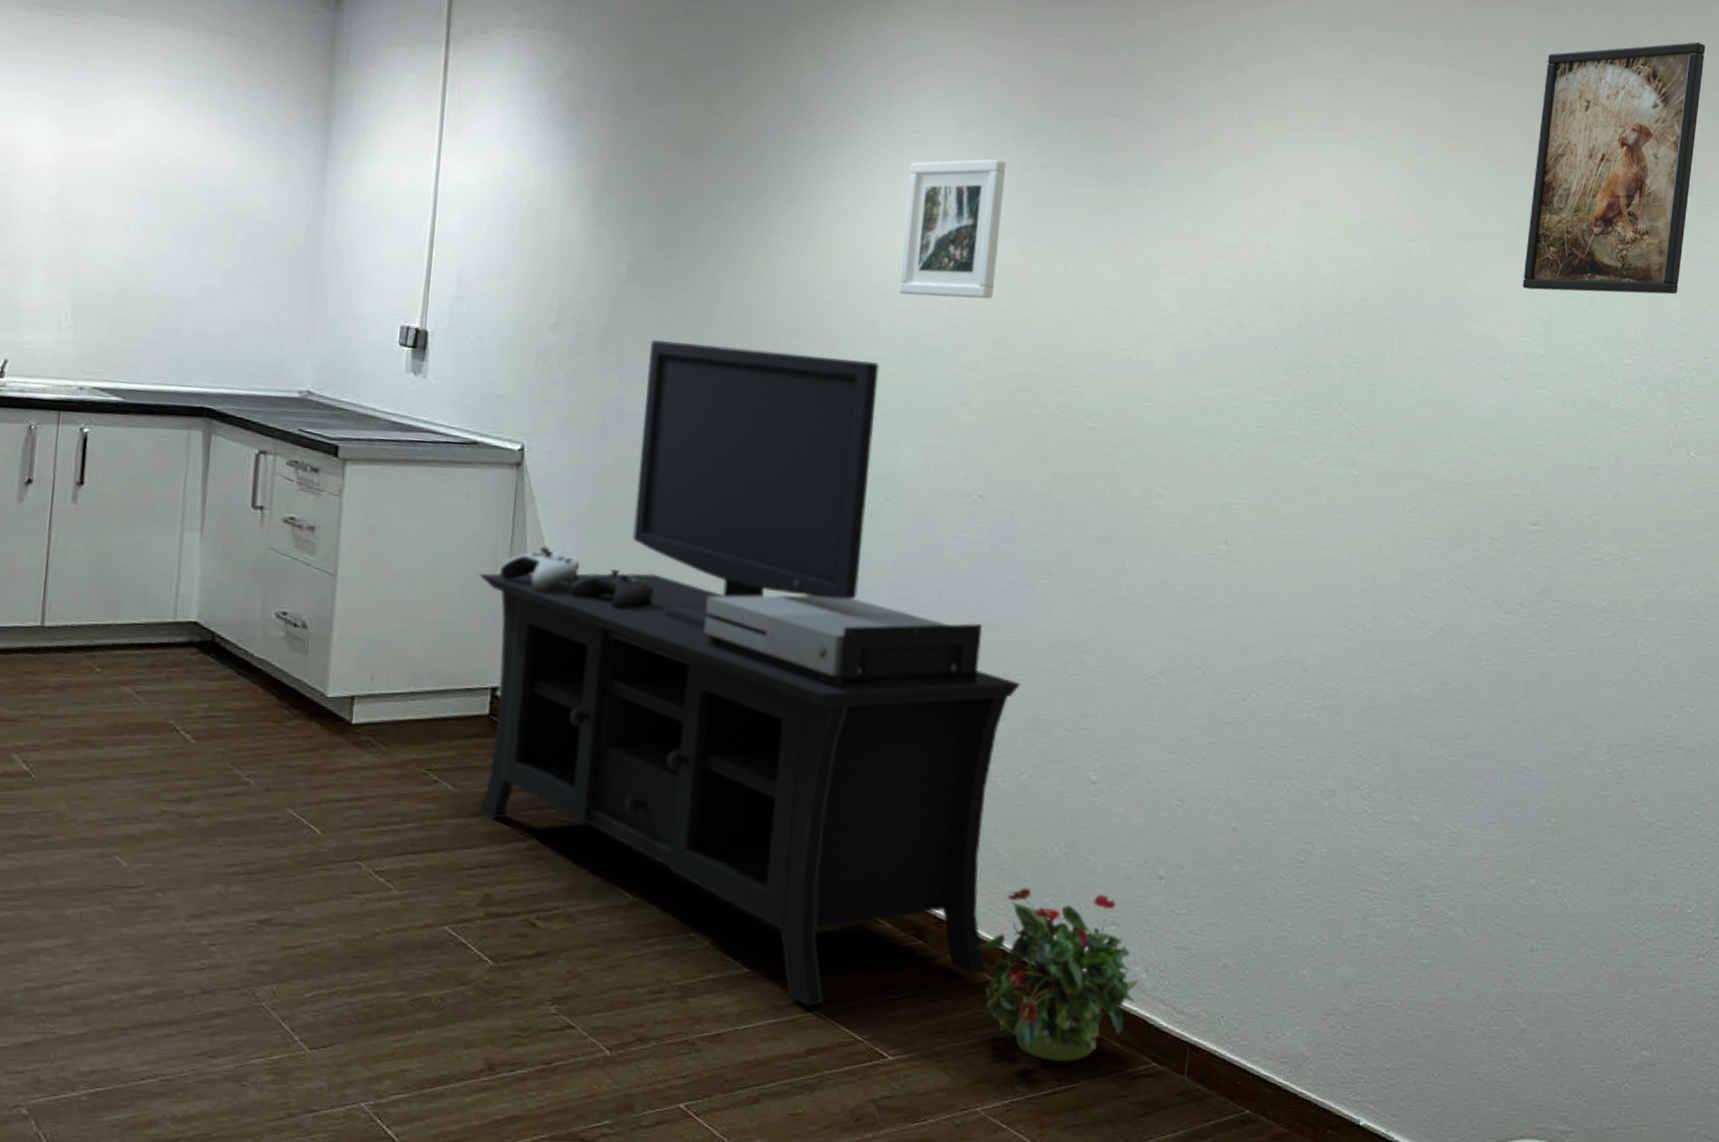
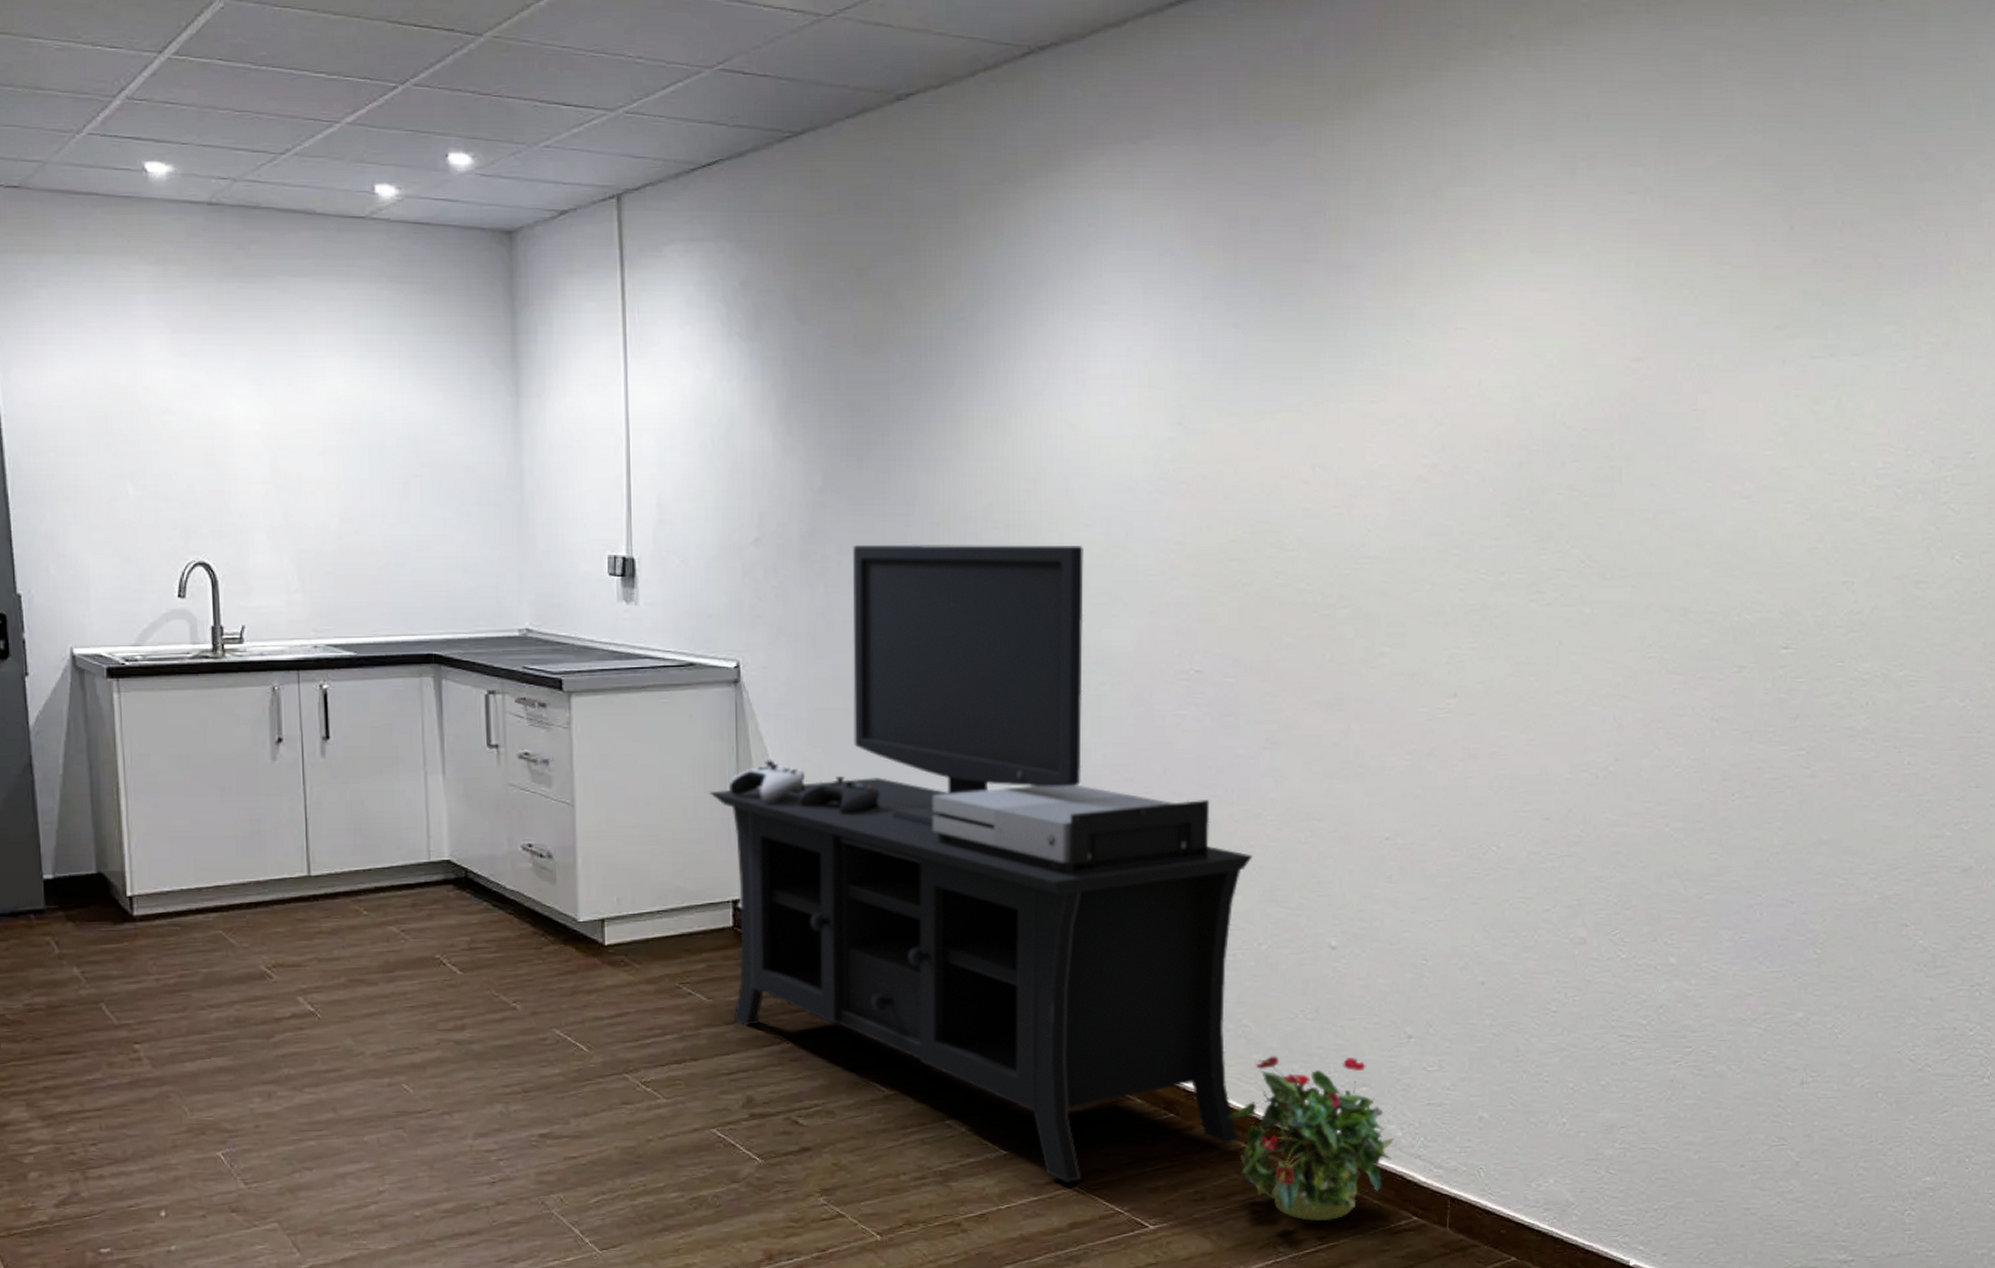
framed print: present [898,159,1007,300] -> none [1096,322,1198,474]
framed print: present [1522,42,1706,295] -> none [1760,106,1957,398]

